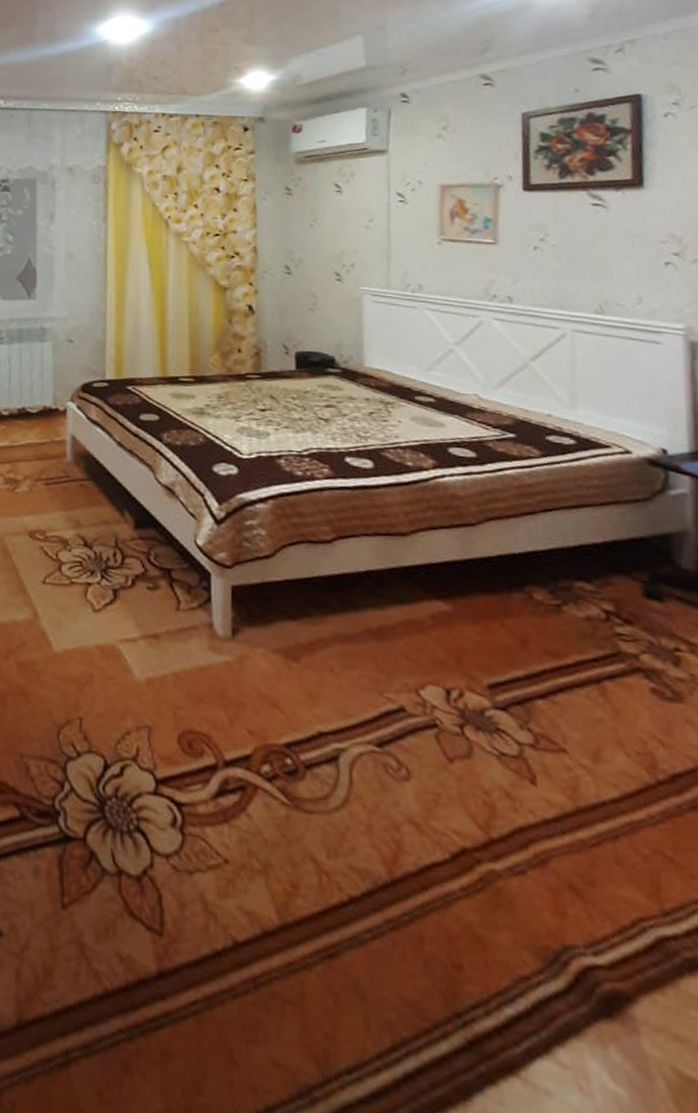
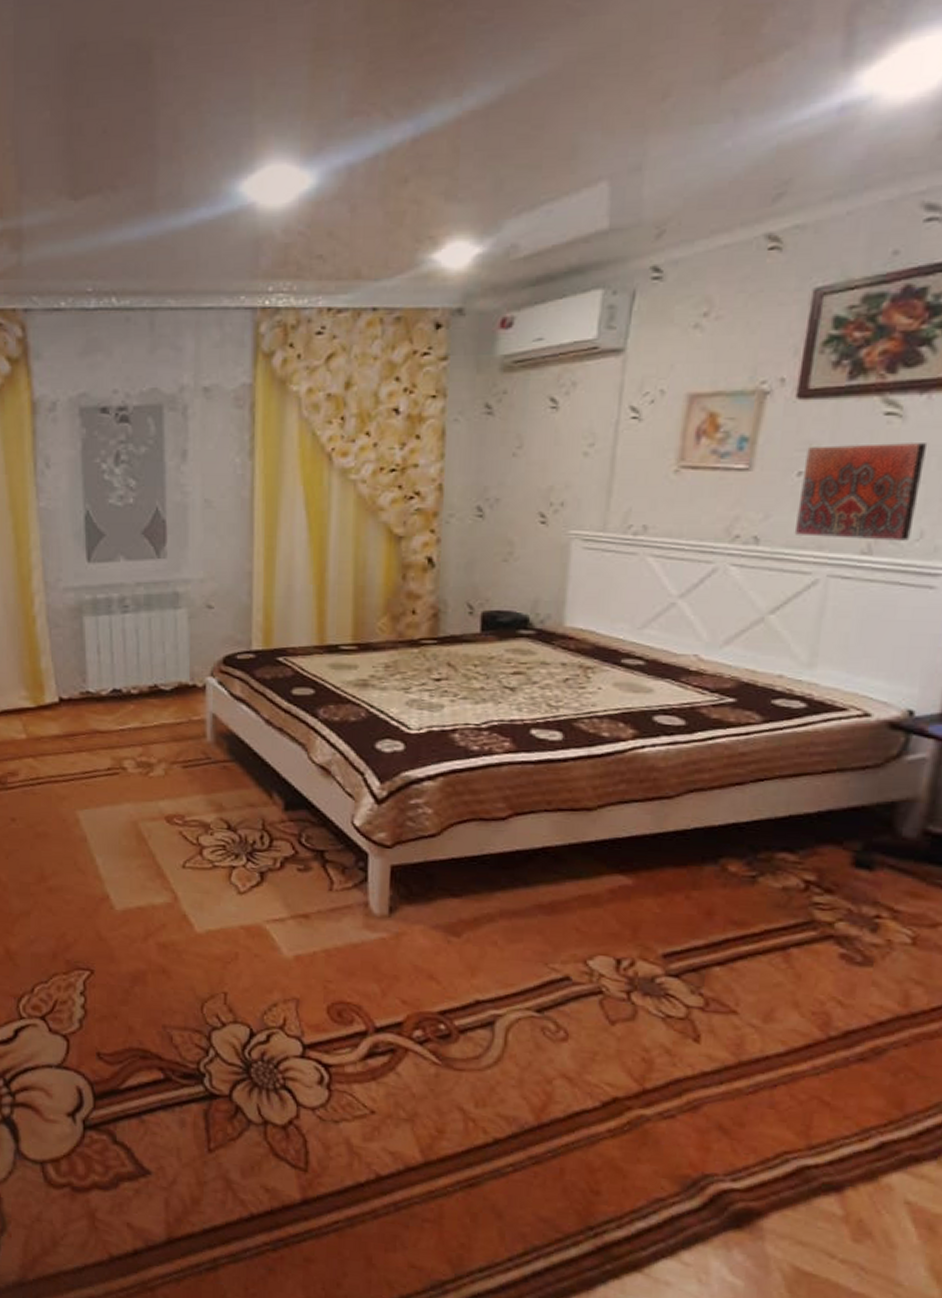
decorative tile: none [538,227,632,304] -> present [794,443,928,541]

